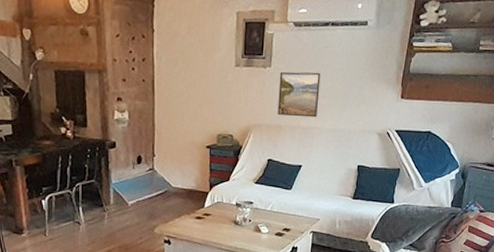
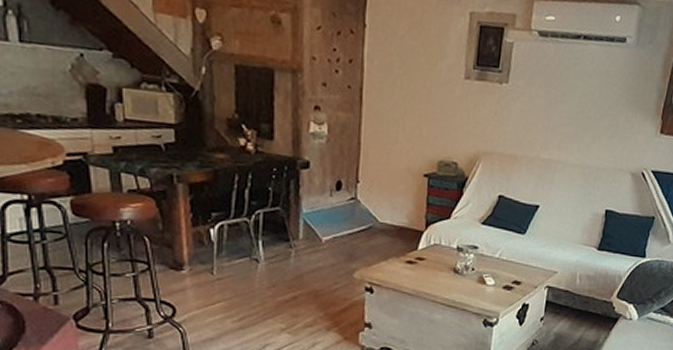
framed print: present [277,71,321,118] -> none [513,90,568,149]

